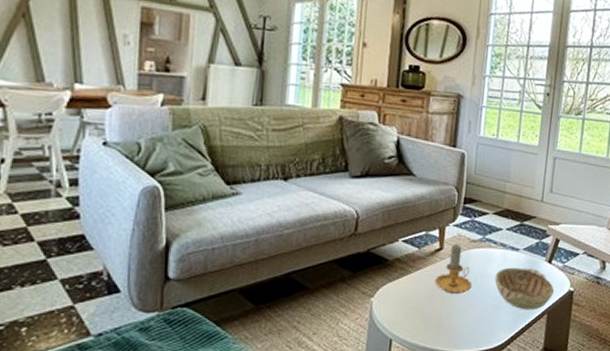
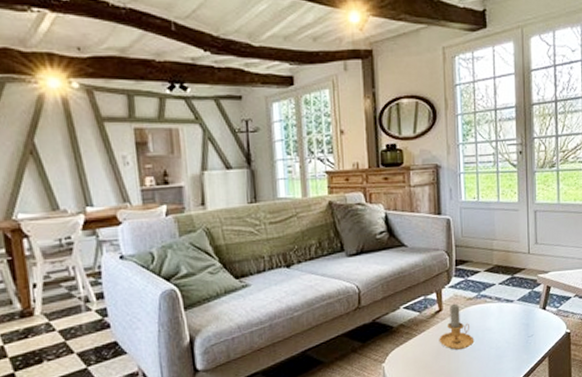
decorative bowl: present [494,267,555,310] -> none [494,316,552,356]

